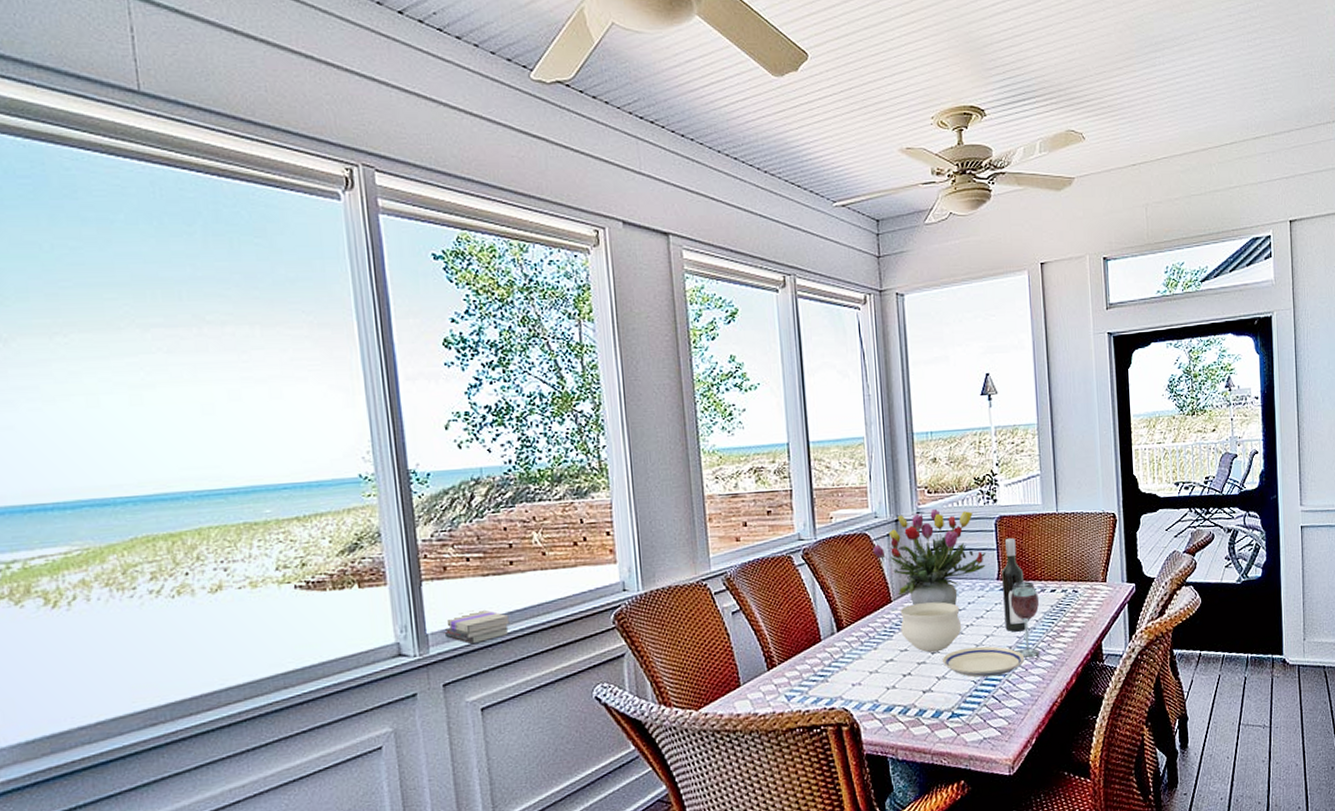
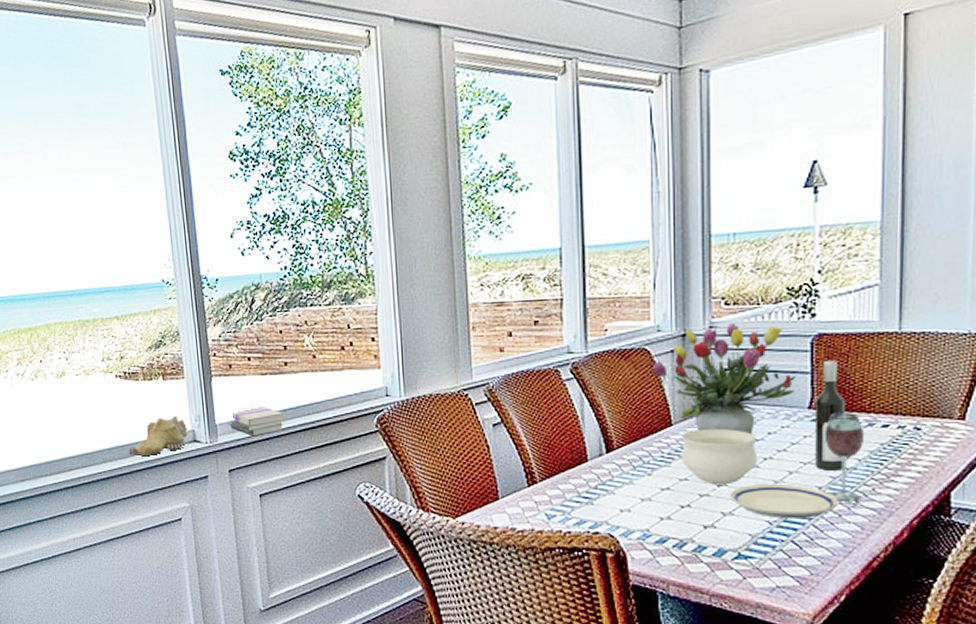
seashell: none [311,628,391,680] -> present [129,416,188,457]

